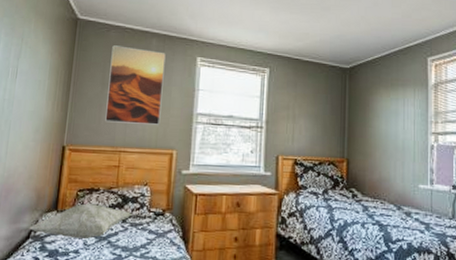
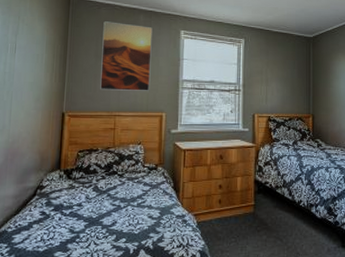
decorative pillow: present [28,203,131,239] -> none [34,162,128,193]

